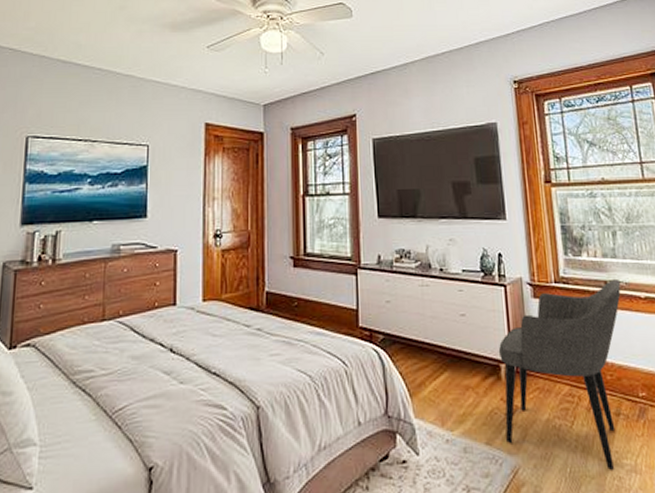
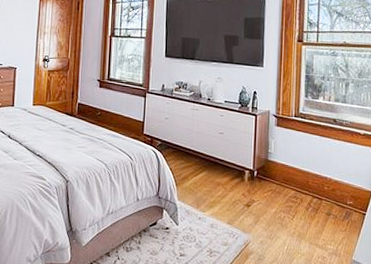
armchair: present [498,278,621,470] -> none [242,118,346,251]

